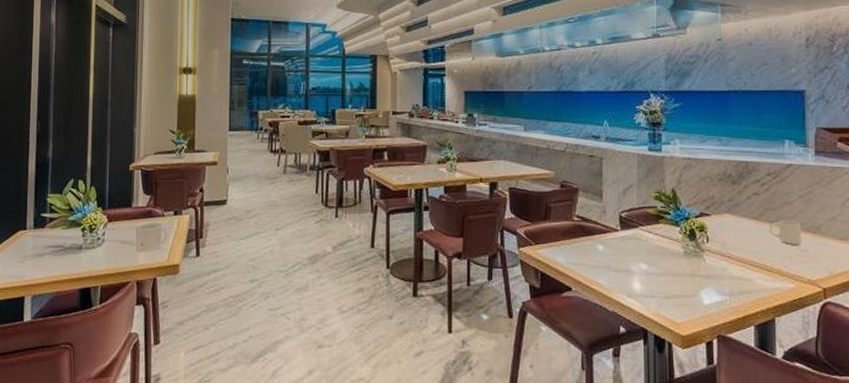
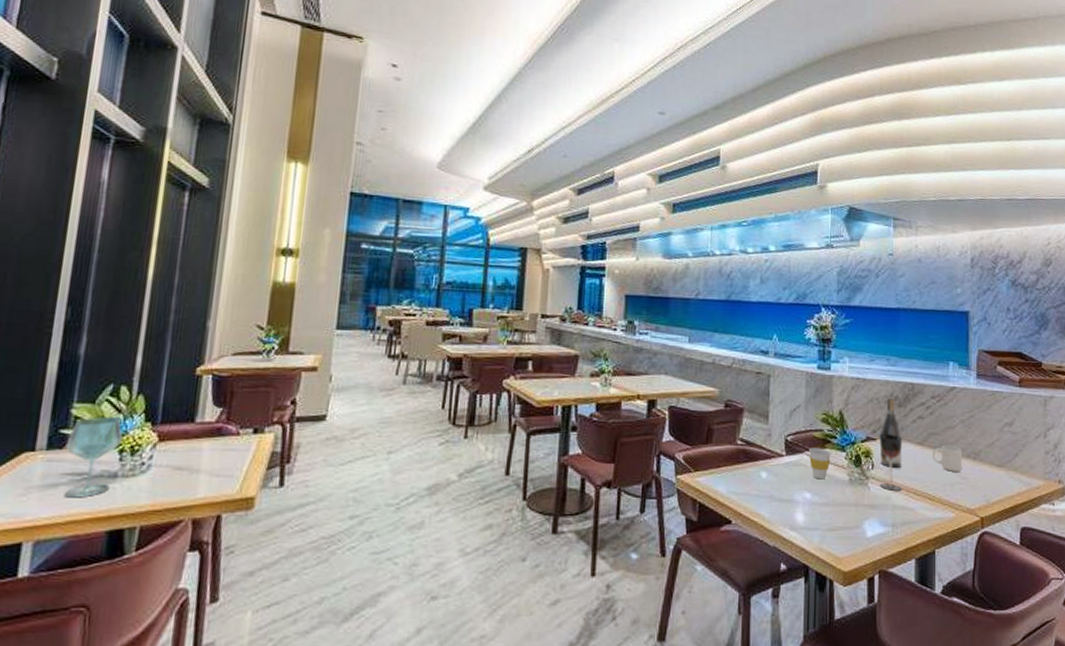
wine glass: none [46,204,83,264] -> present [64,417,123,498]
mug: present [135,222,168,252] -> none [195,442,243,481]
cup: none [642,223,665,252] -> present [808,447,831,480]
wineglass: none [713,209,738,263] -> present [879,433,903,491]
wine bottle: none [715,175,737,241] -> present [880,397,902,468]

